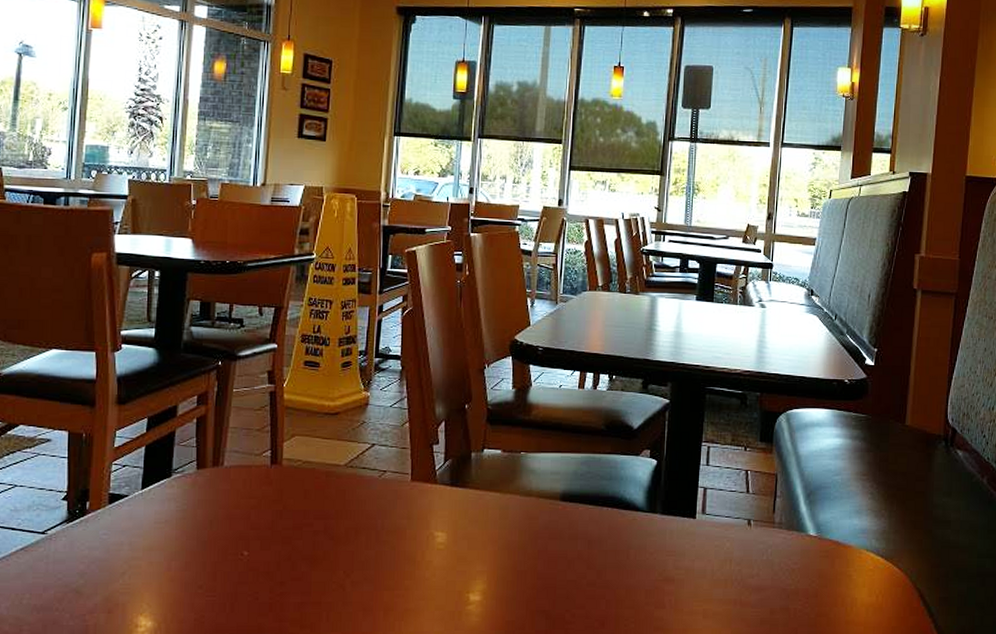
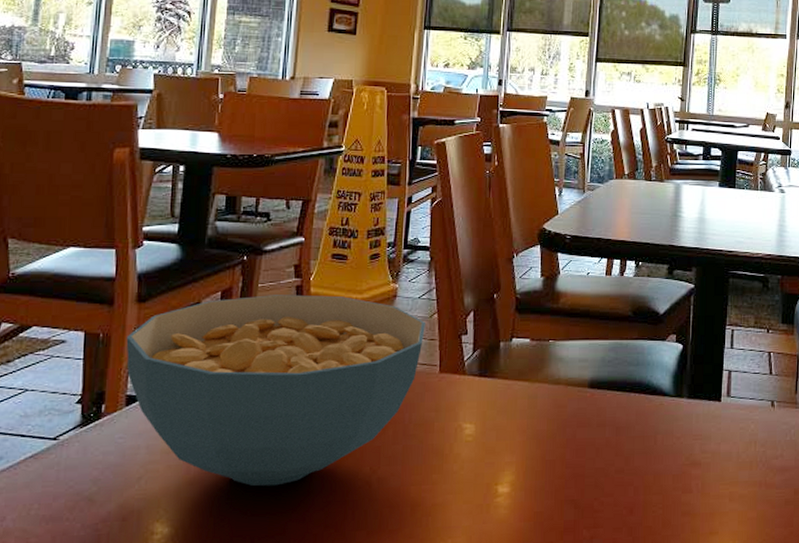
cereal bowl: none [108,400,397,586] -> present [126,294,425,486]

